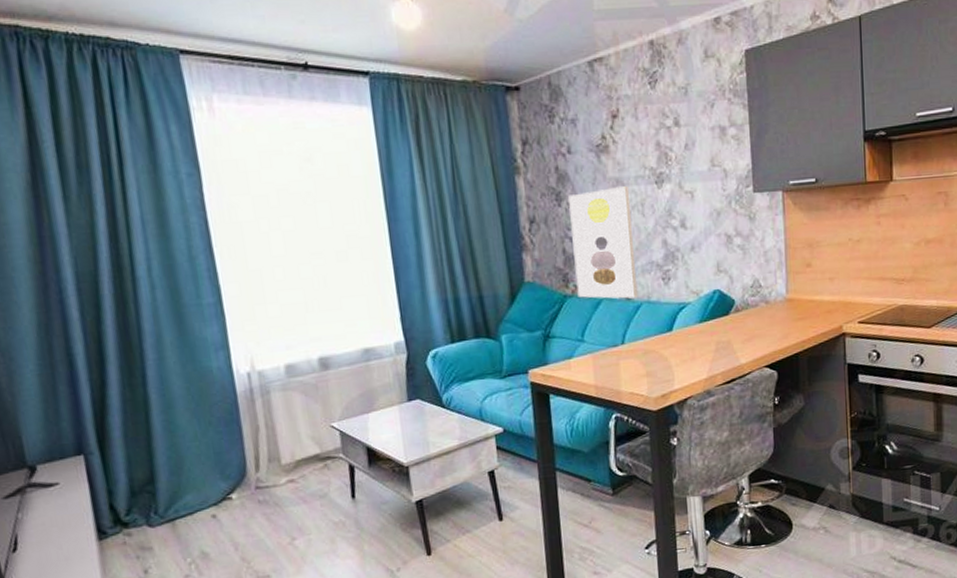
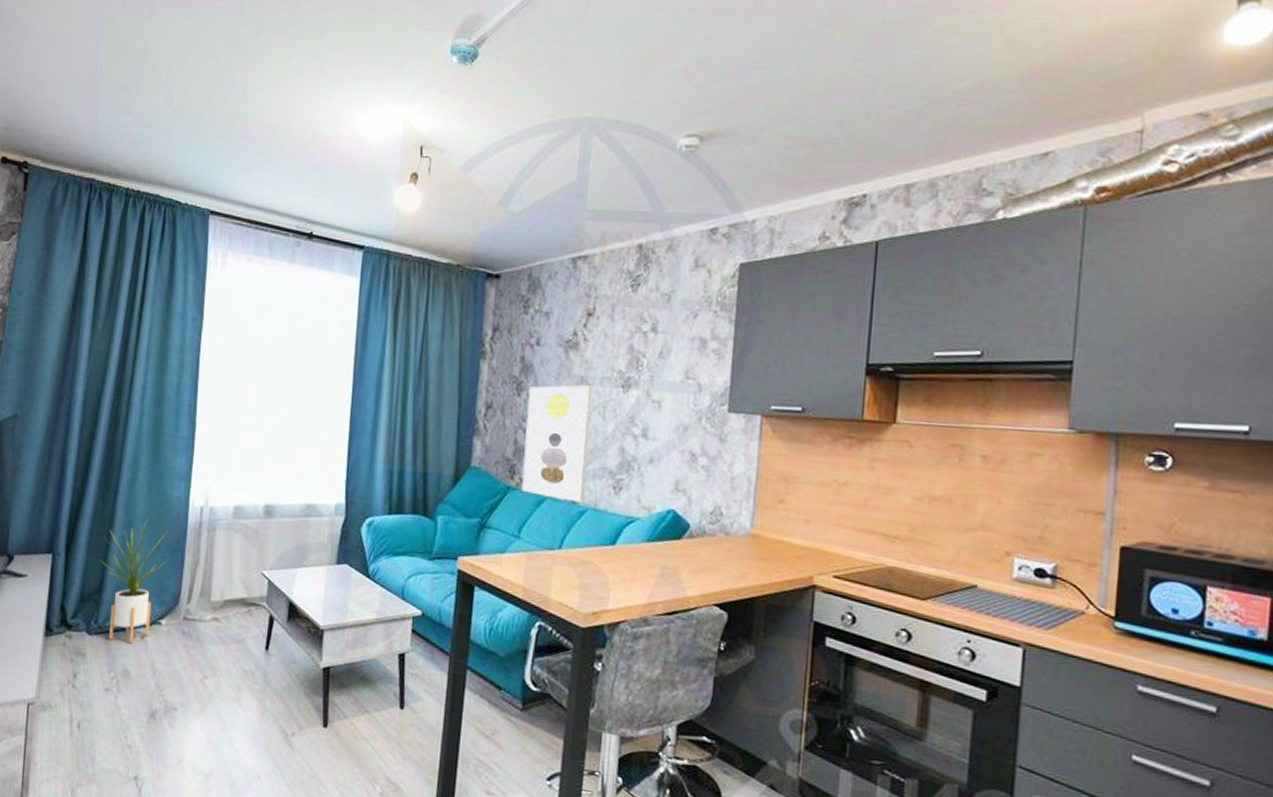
house plant: none [143,399,224,527] -> present [100,521,169,644]

